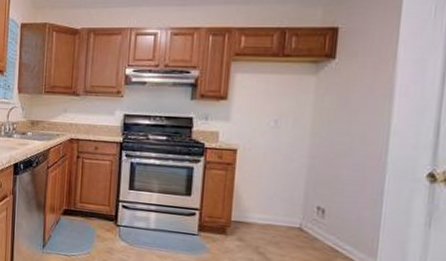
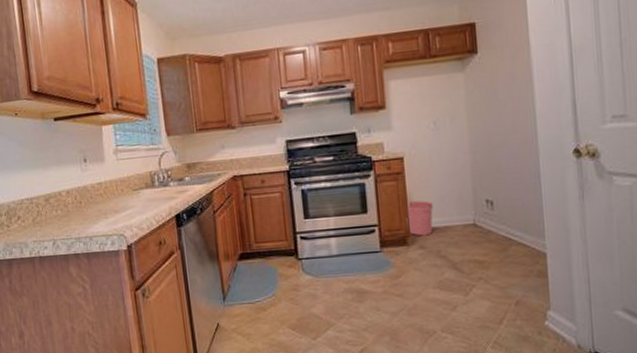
plant pot: none [228,193,259,230] -> present [406,201,433,236]

